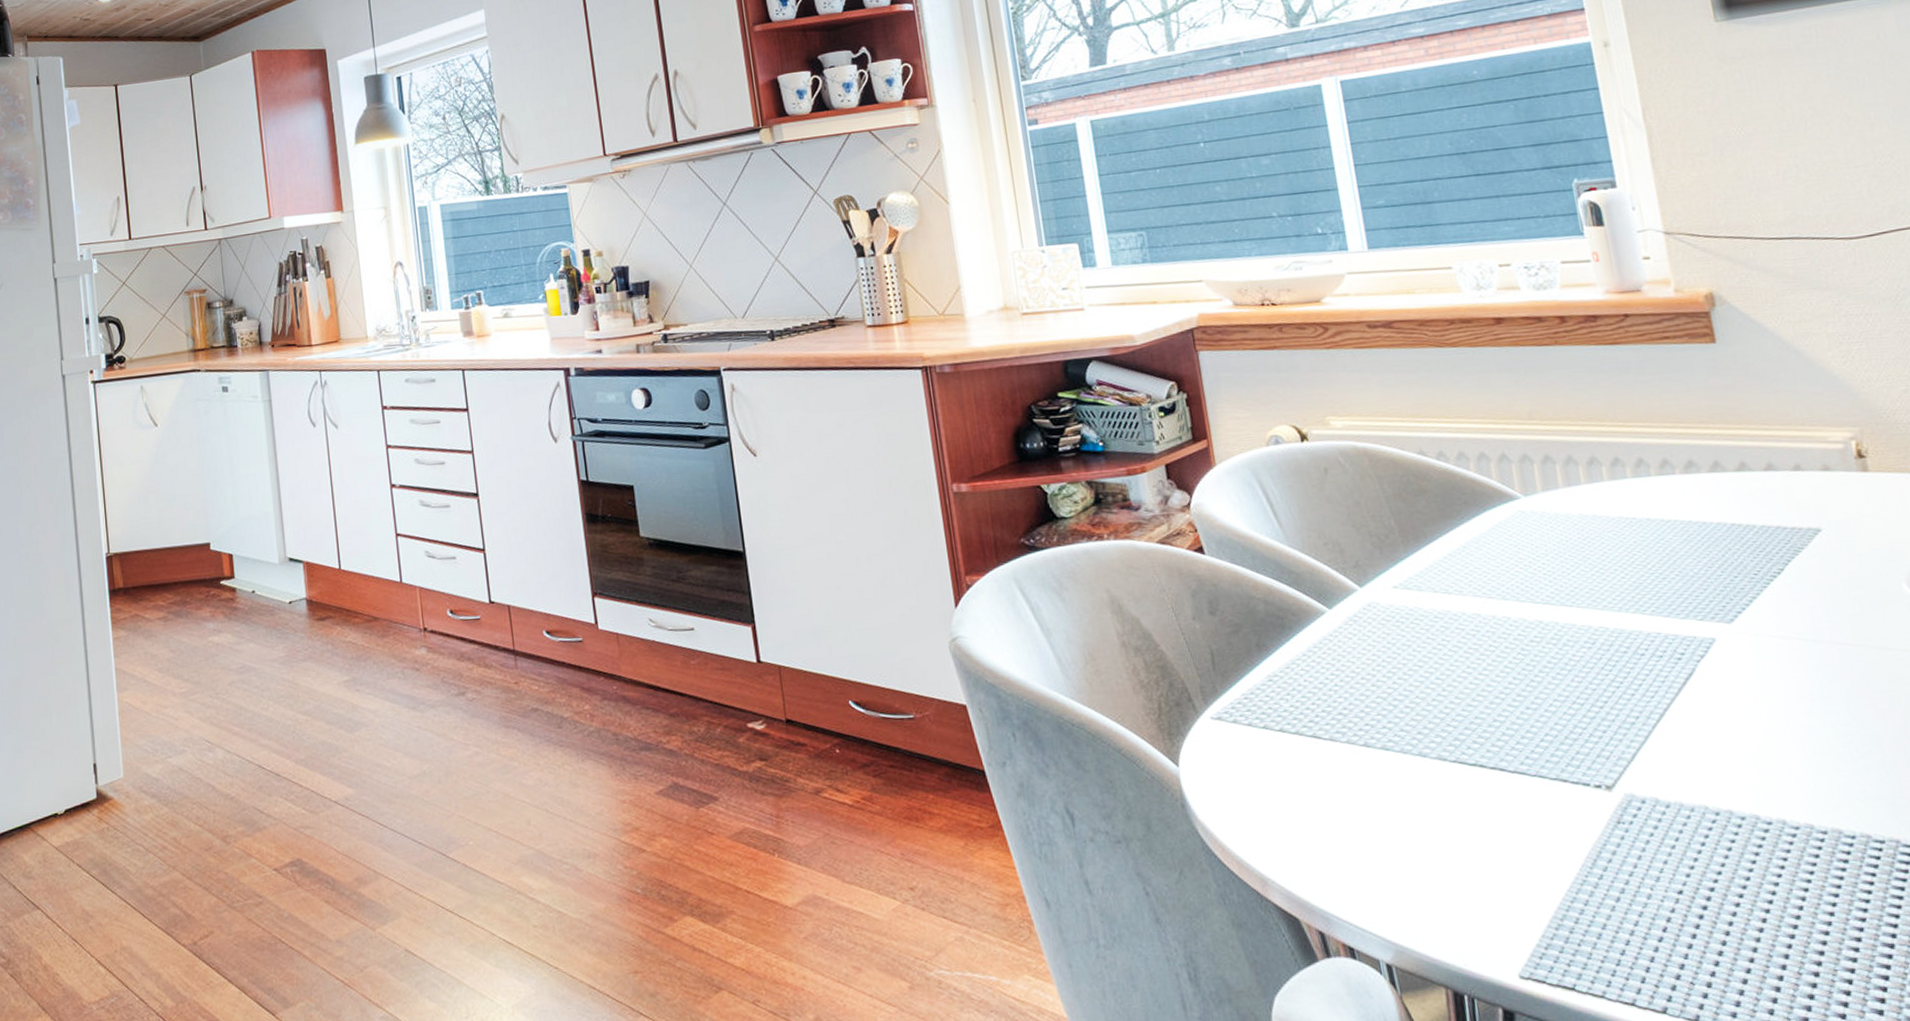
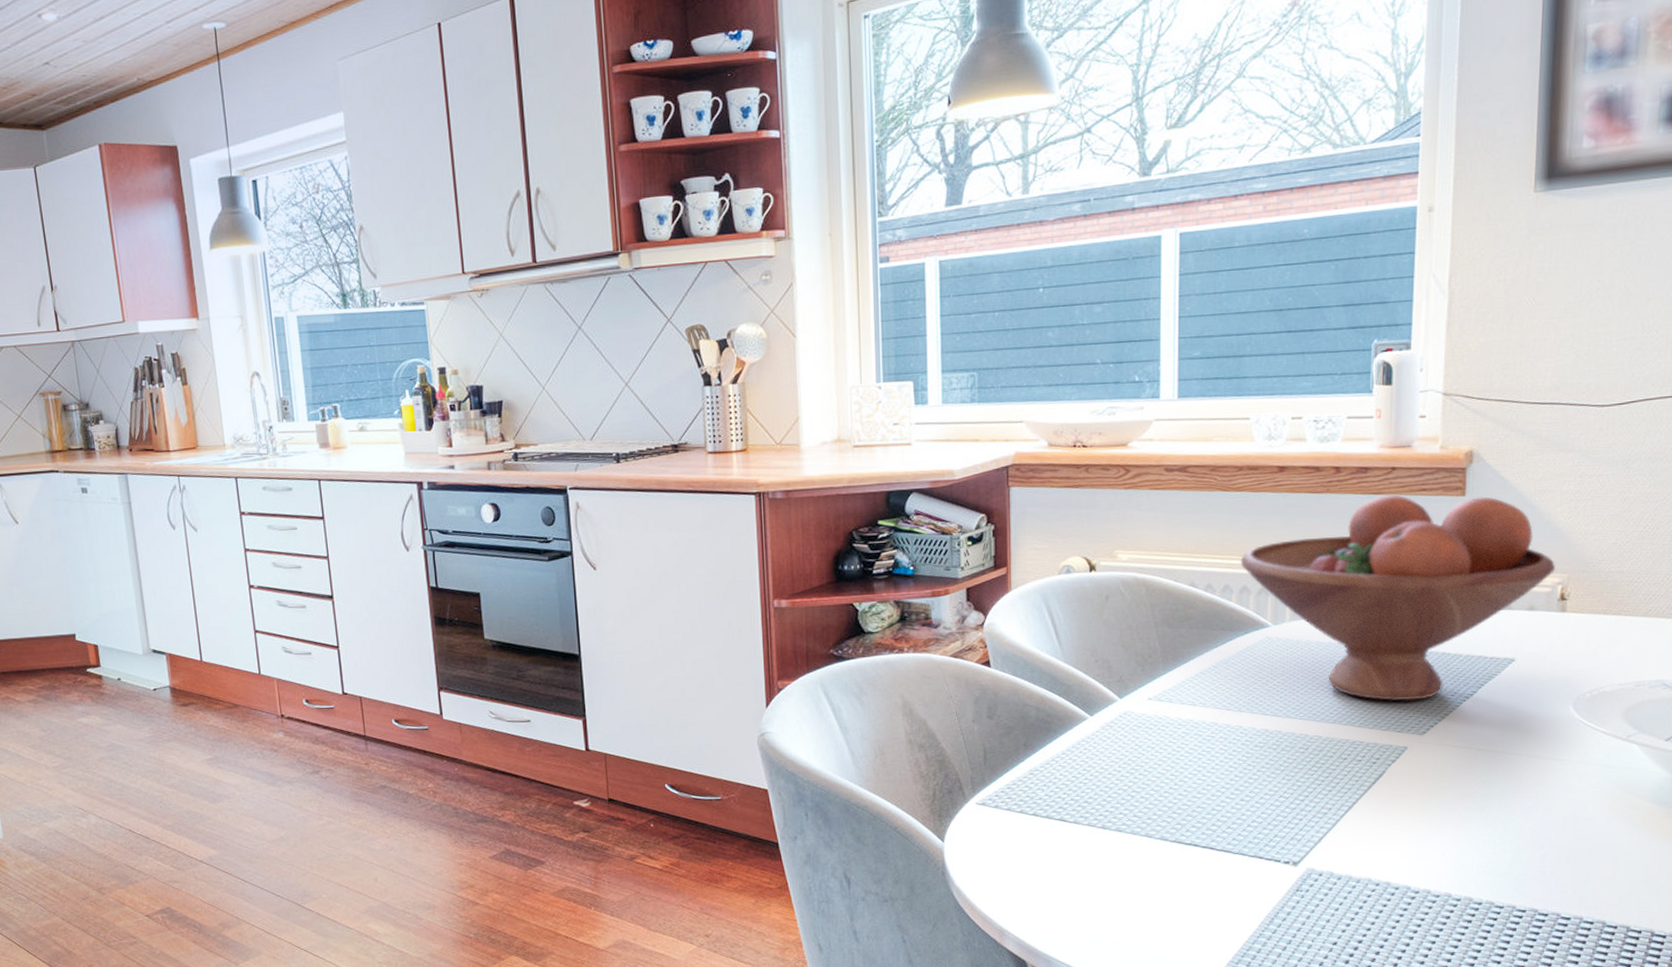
fruit bowl: none [1471,343,1843,584] -> present [1240,494,1555,702]

